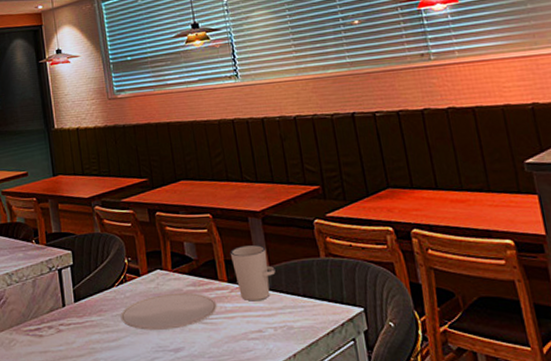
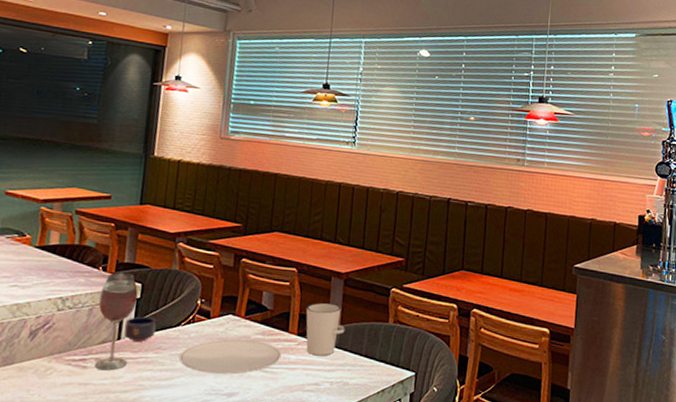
wineglass: none [38,243,76,338] -> present [94,273,138,371]
mug: none [65,281,94,307] -> present [124,316,157,342]

